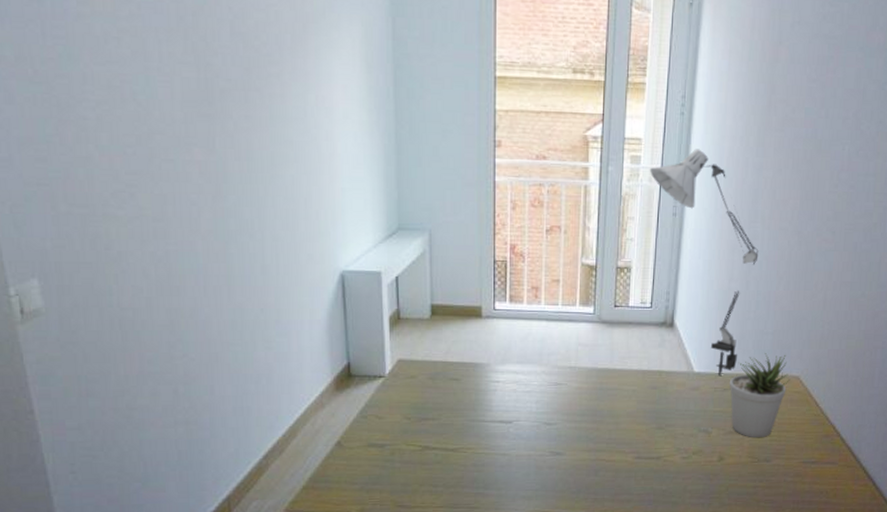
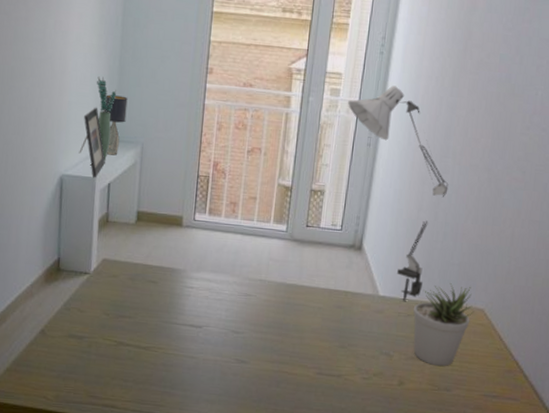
picture frame: none [359,192,390,272] -> present [79,107,105,178]
vase: none [371,157,396,252] -> present [96,76,117,161]
table lamp: none [382,177,409,245] -> present [103,94,128,156]

